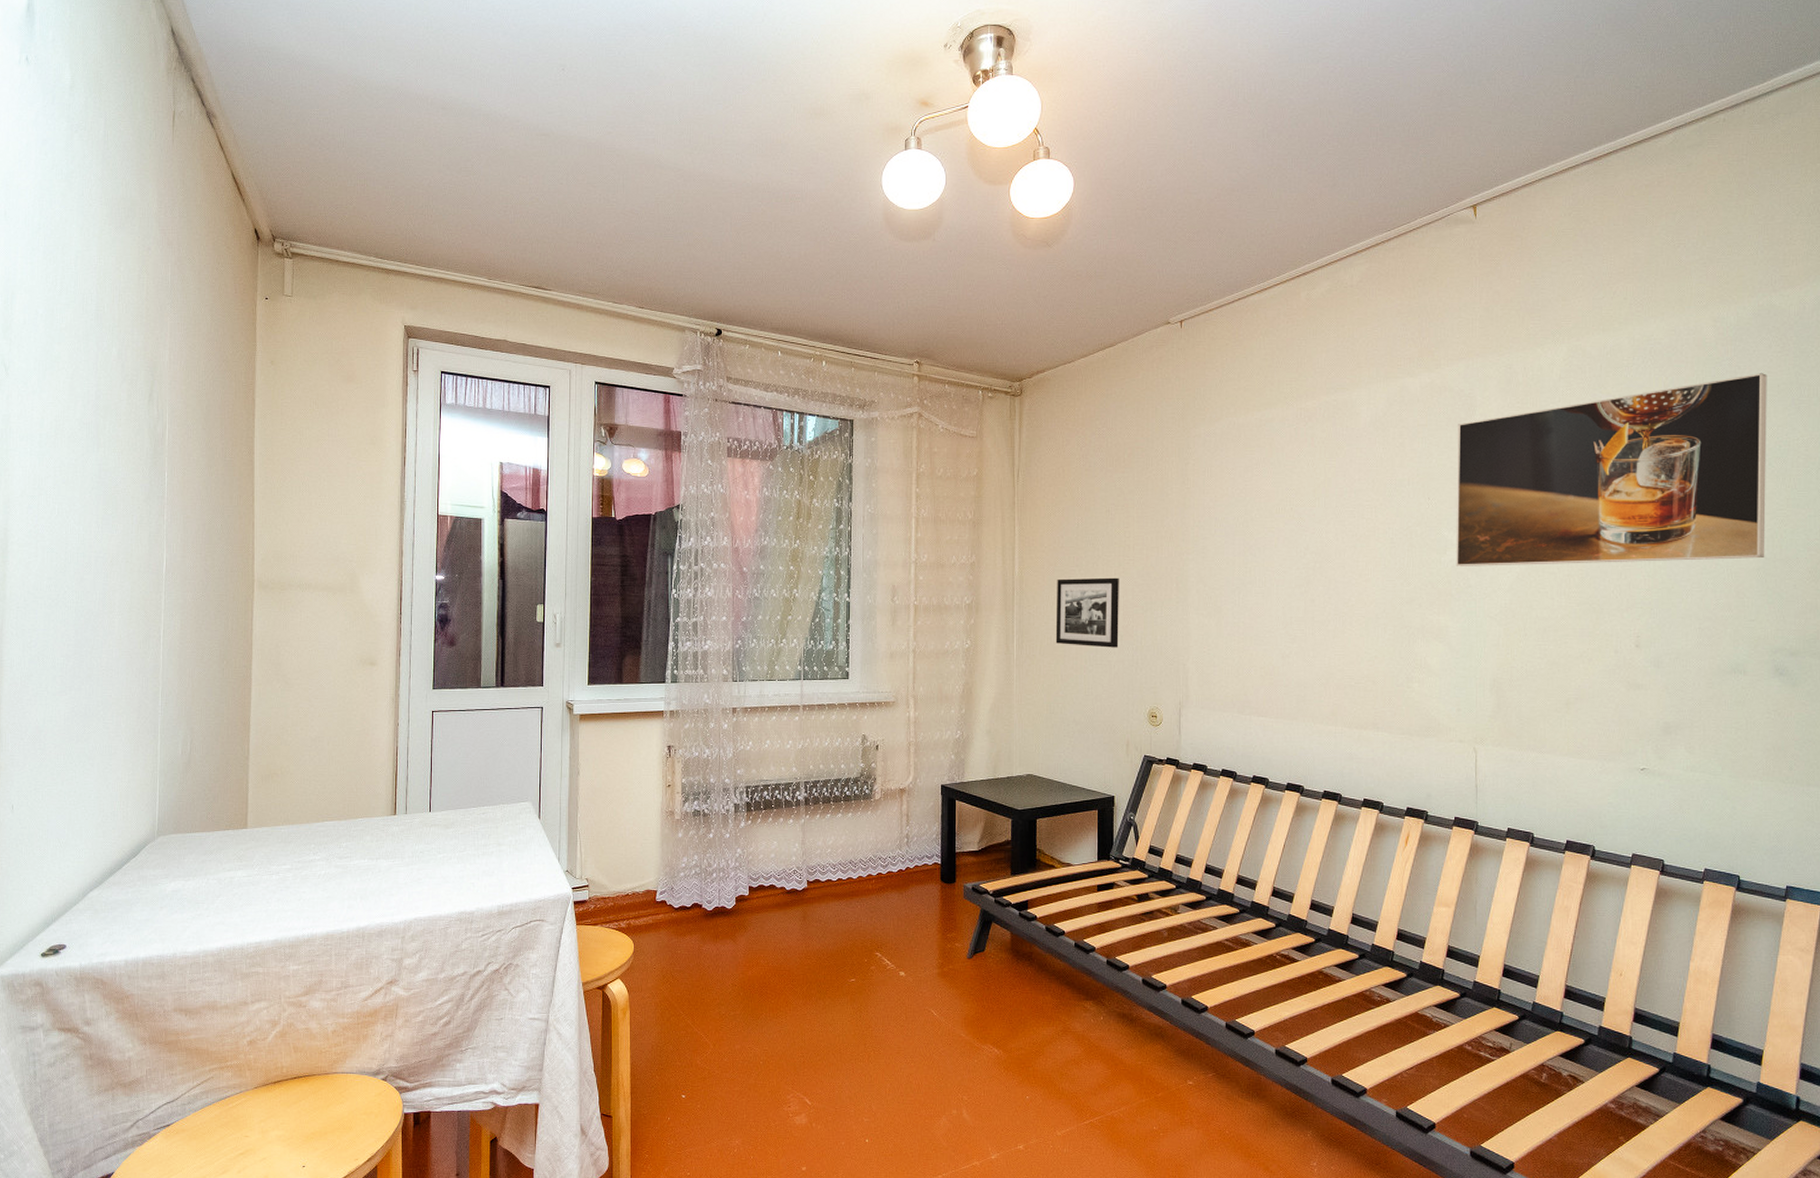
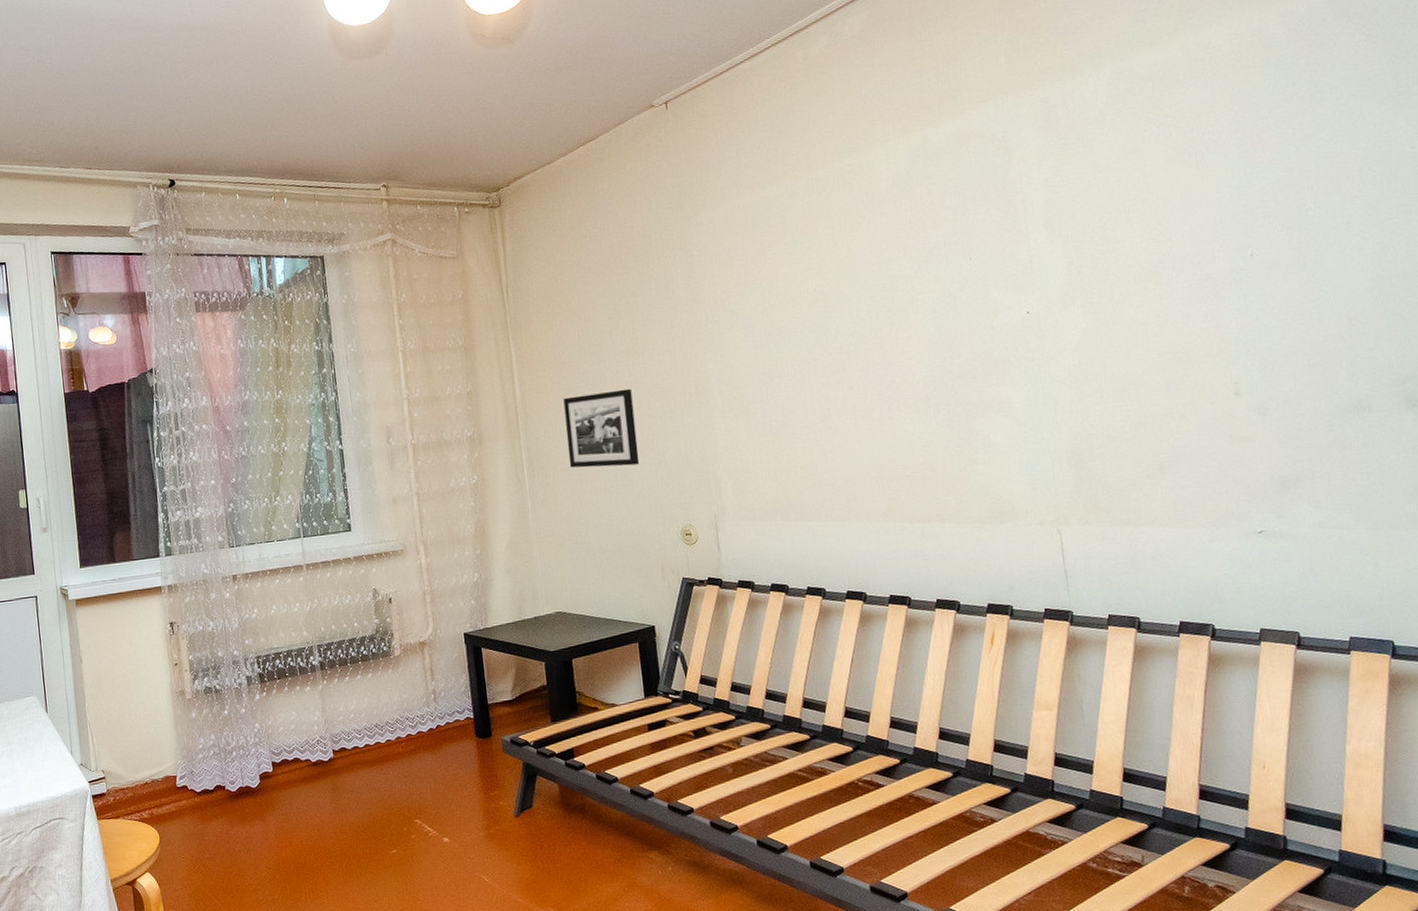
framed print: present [1455,373,1767,566] -> none [994,67,1378,330]

